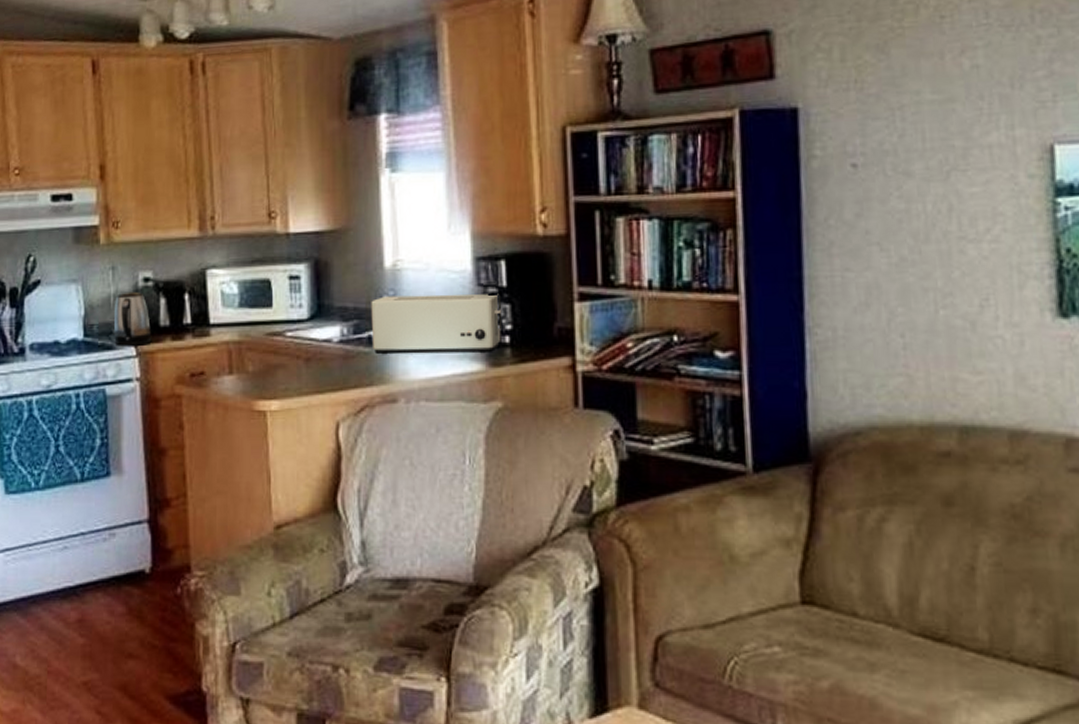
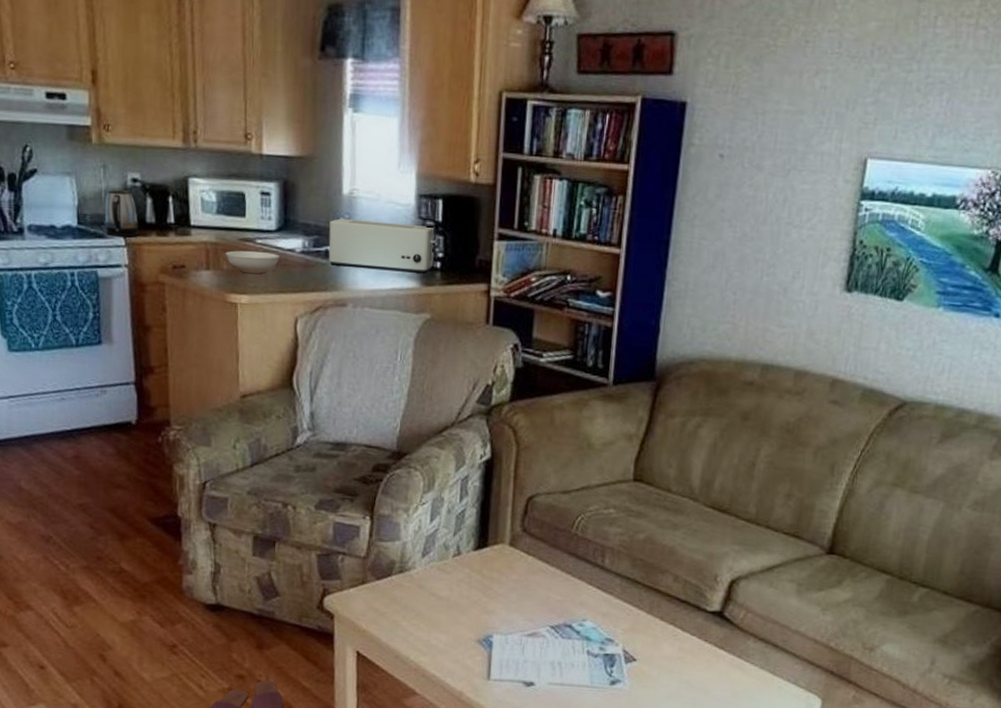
bowl: none [250,345,314,374] -> present [225,250,279,275]

